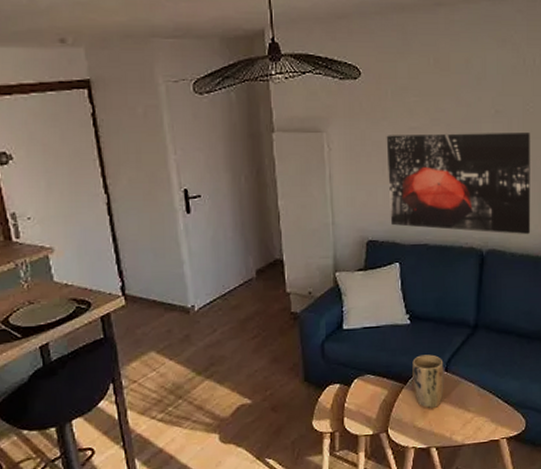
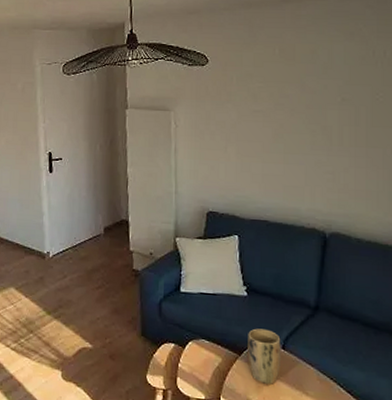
wall art: present [386,133,531,235] -> none [230,116,380,222]

